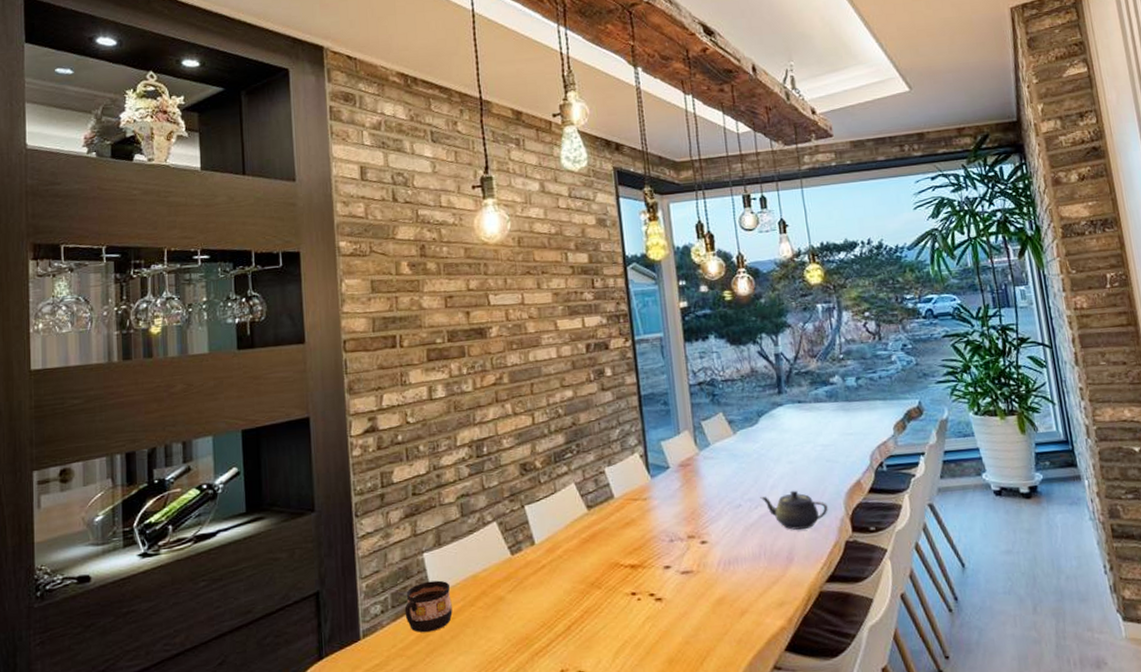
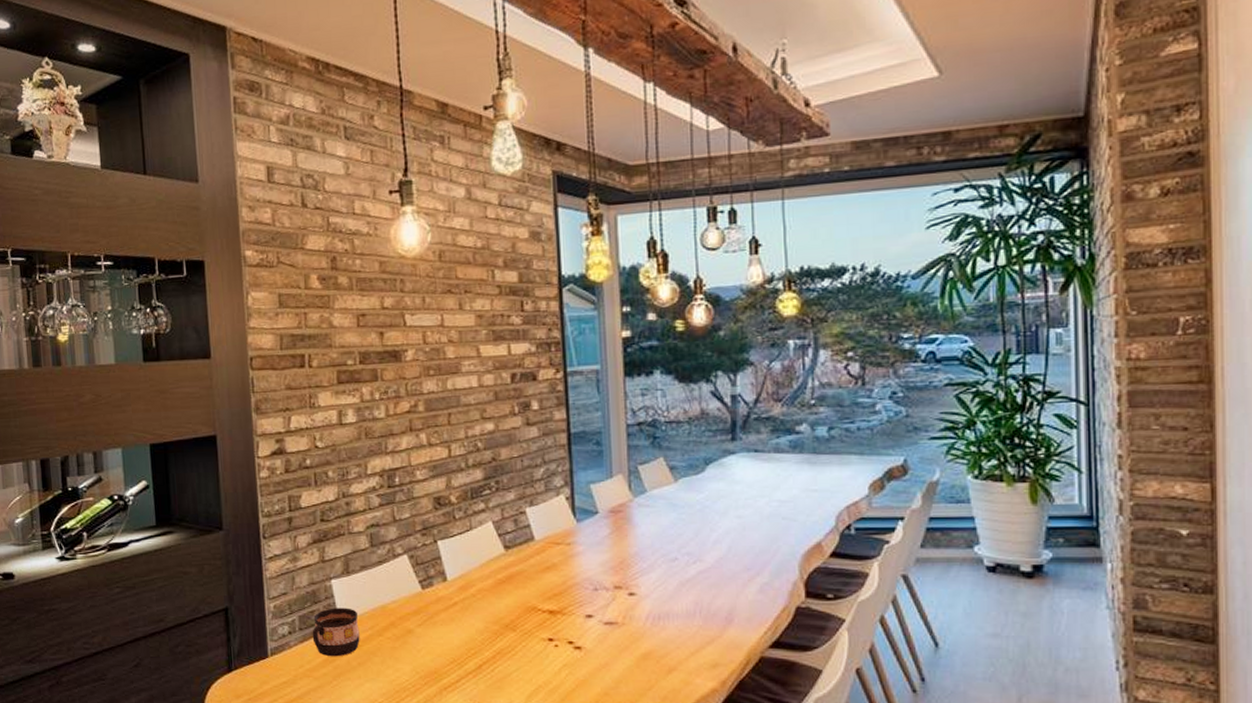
teapot: present [760,490,828,530] -> none [700,547,779,590]

